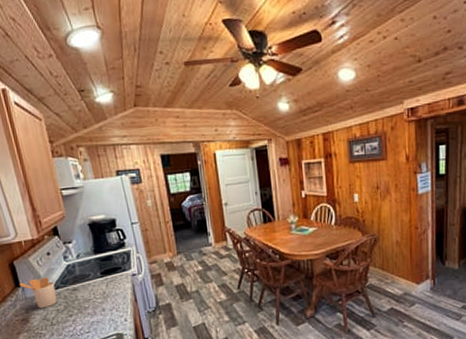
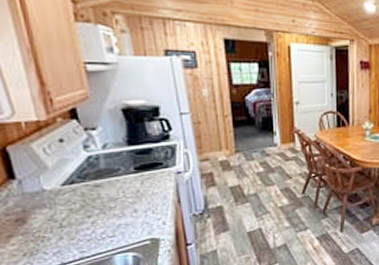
utensil holder: present [19,277,57,309] -> none [13,170,70,207]

